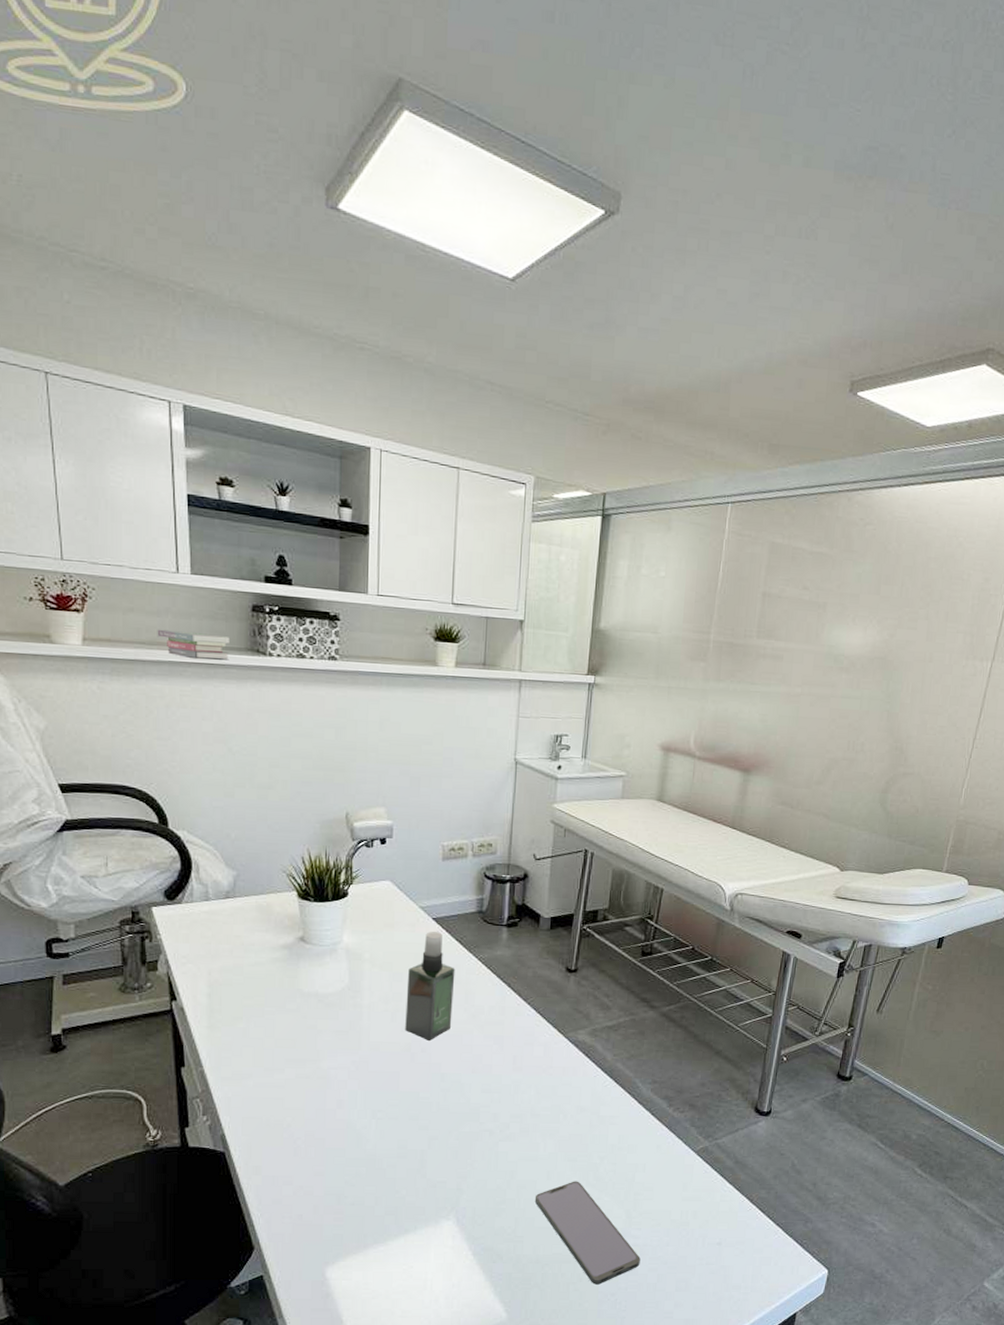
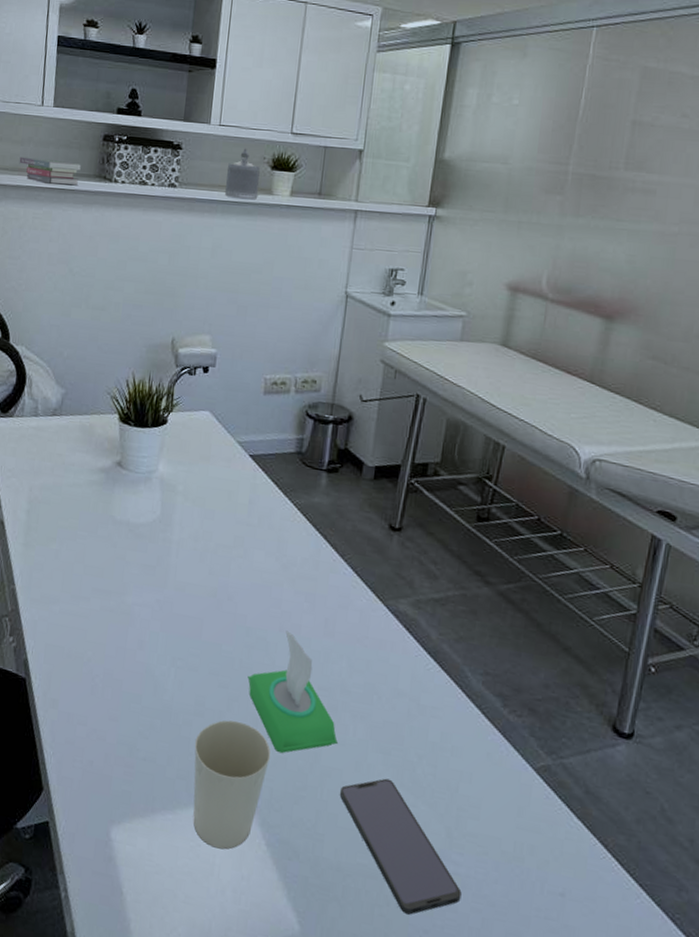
decorative jar: none [388,619,424,672] -> present [225,148,261,200]
cup: none [400,1157,472,1266] -> present [193,720,271,850]
spray bottle: present [405,932,455,1041] -> none [213,469,269,589]
wet wipes pack: none [445,1071,532,1177] -> present [247,630,339,754]

